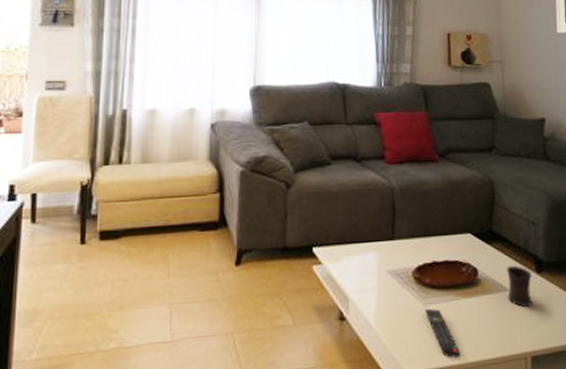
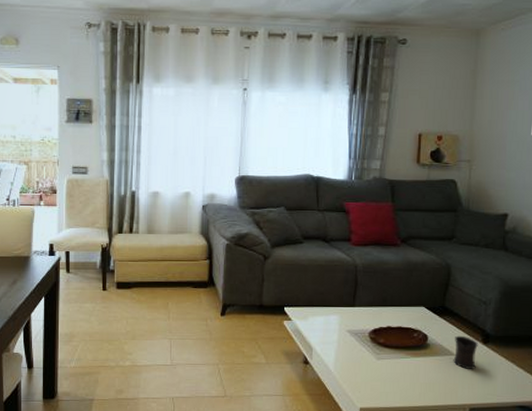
remote control: present [424,308,460,358] -> none [377,362,405,401]

